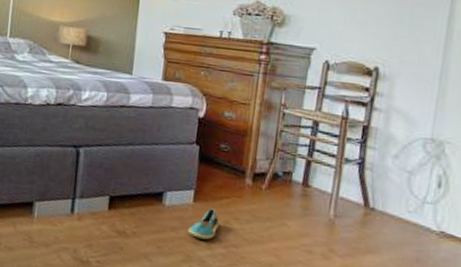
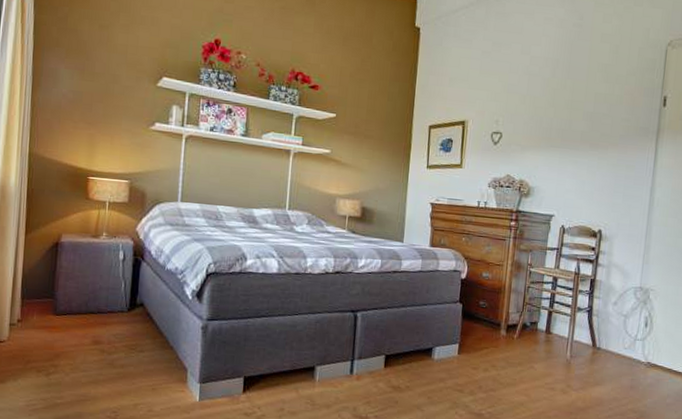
shoe: present [188,208,219,240] -> none [454,358,480,387]

